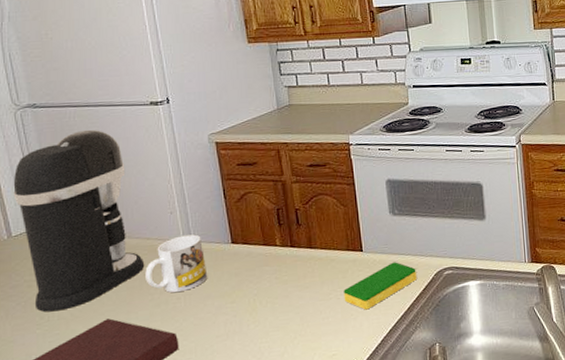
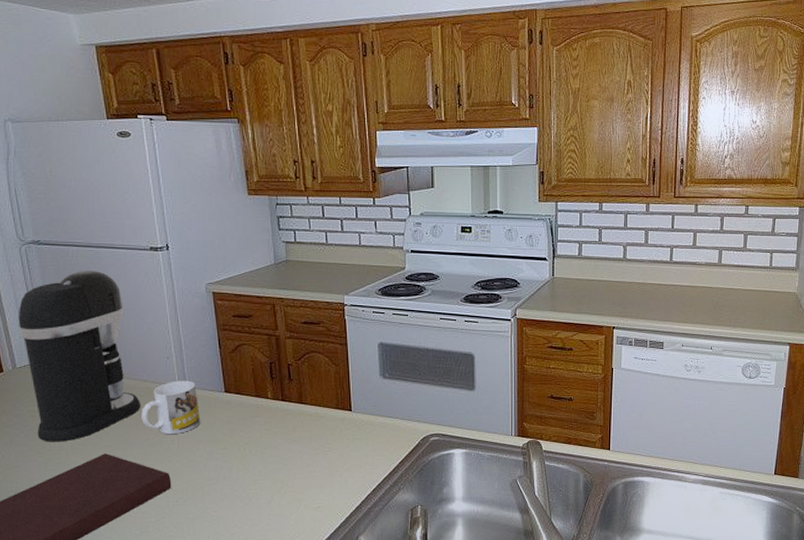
dish sponge: present [343,262,417,310] -> none [331,424,403,468]

